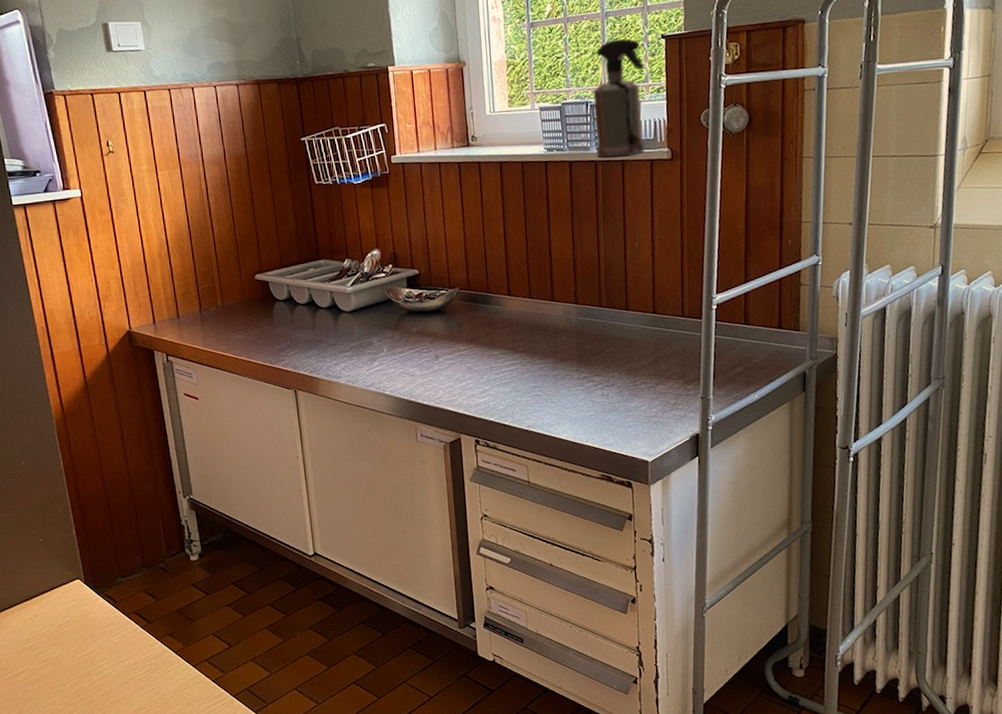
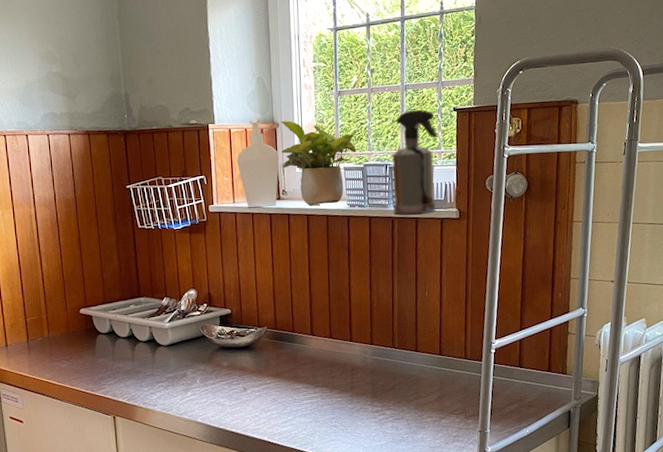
soap bottle: none [420,57,468,157] -> present [236,118,280,208]
potted plant: none [468,58,553,152] -> present [281,121,357,206]

